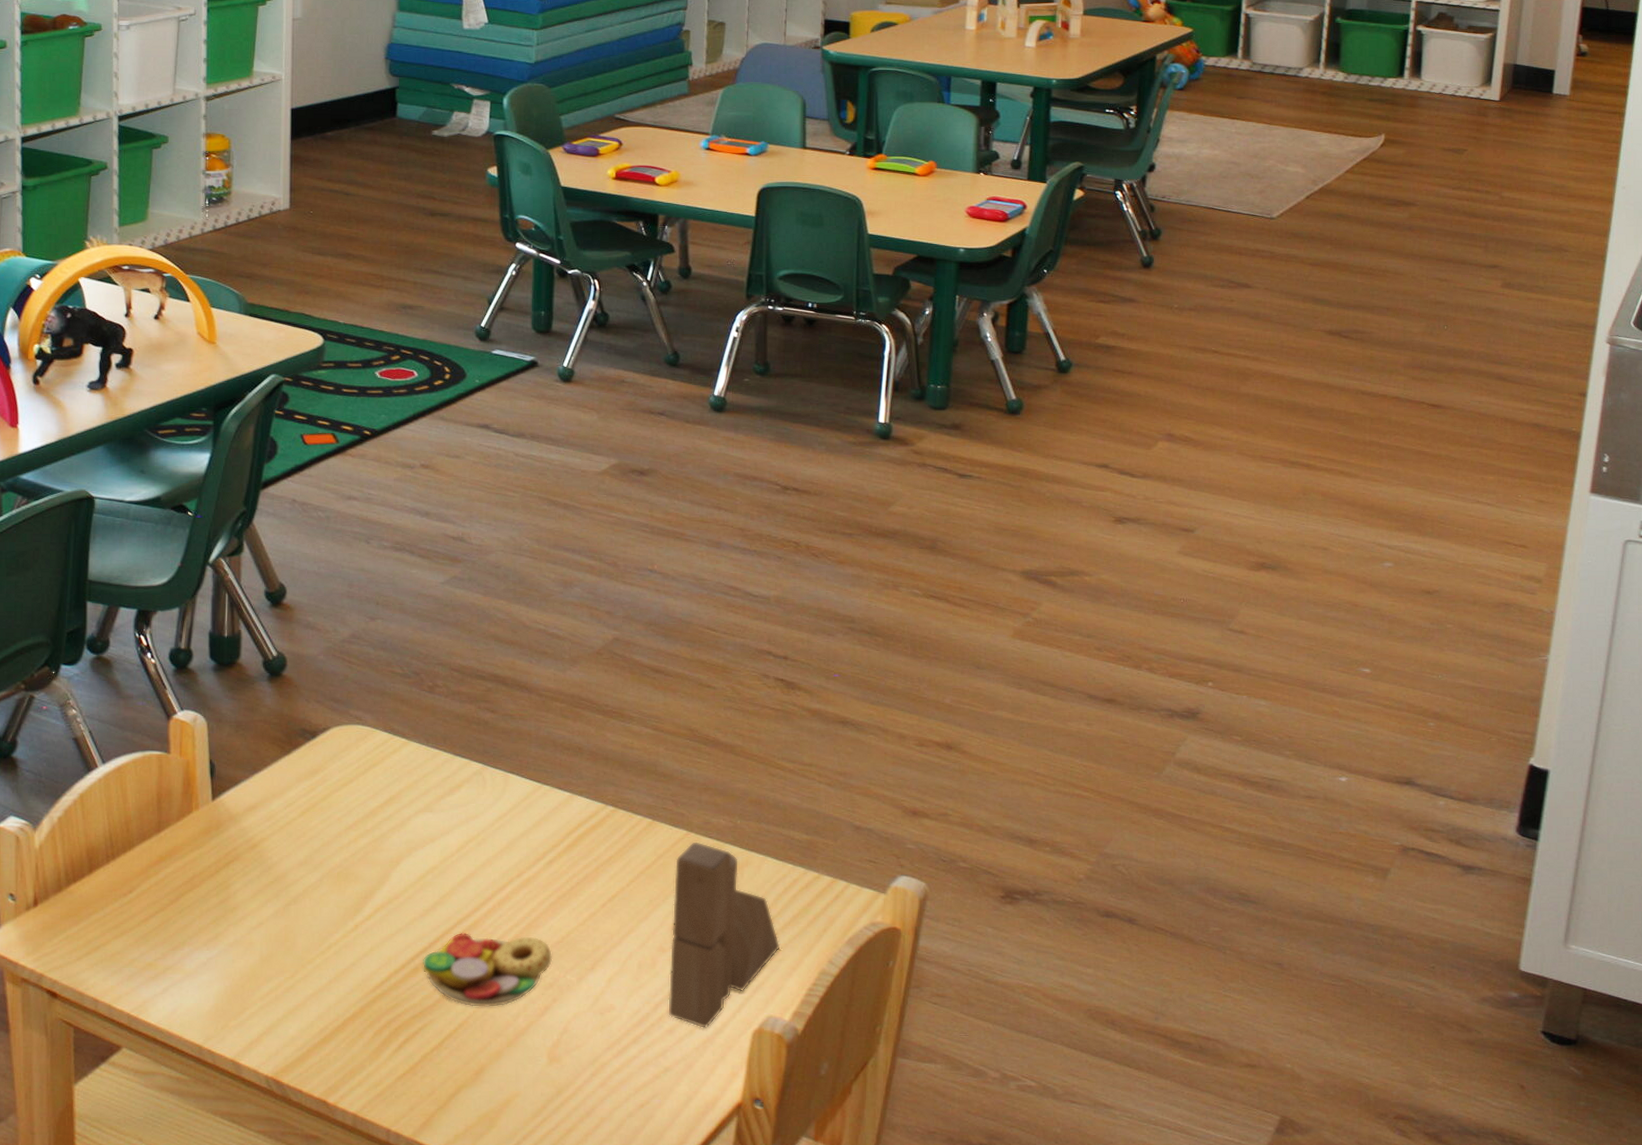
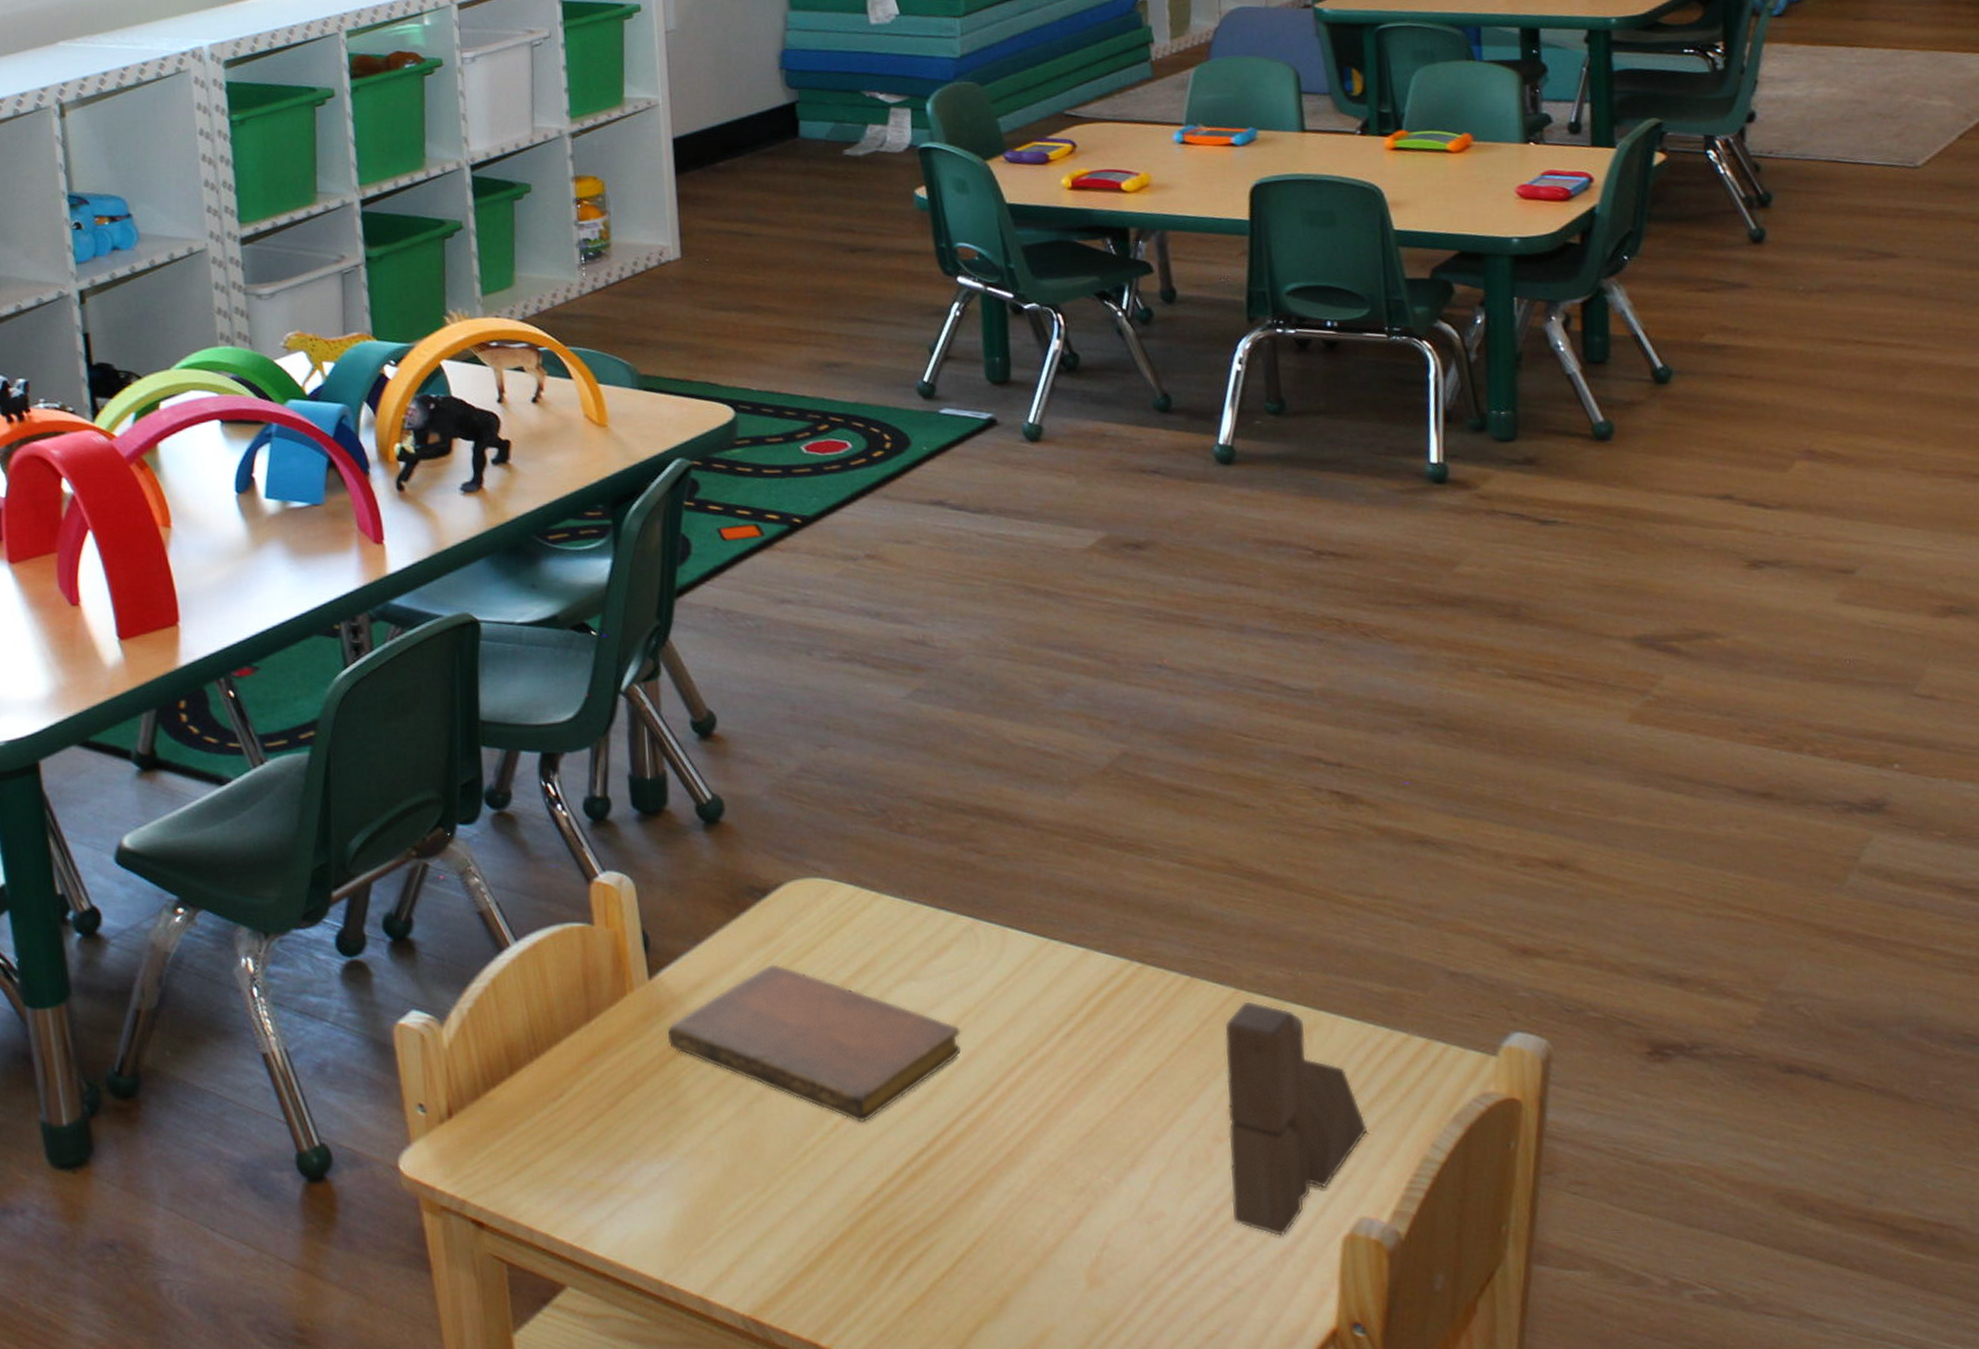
notebook: none [223,793,464,925] -> present [667,964,961,1123]
toy food set: present [422,932,553,1007] -> none [920,1127,1082,1220]

